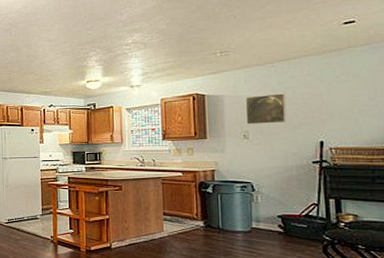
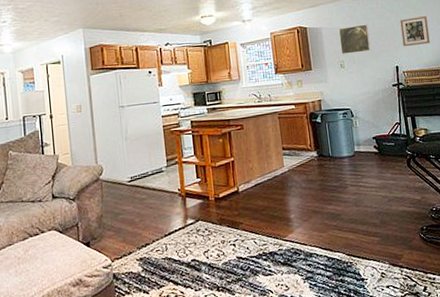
picture frame: none [332,86,376,121] -> present [399,16,430,47]

